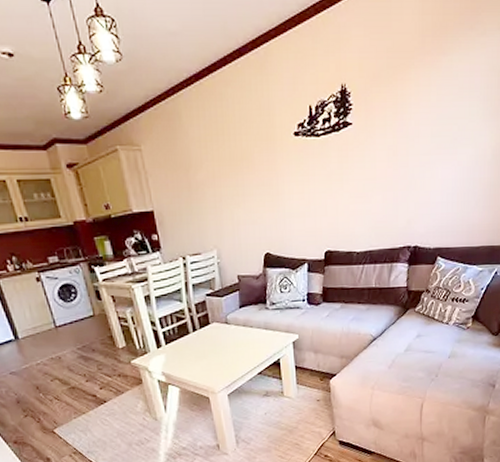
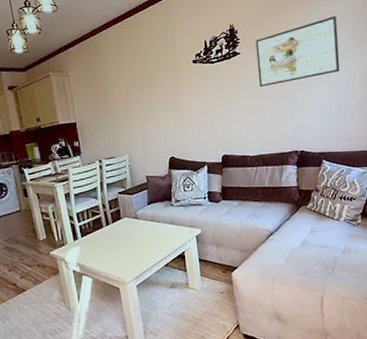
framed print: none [371,74,472,169] -> present [255,15,340,88]

